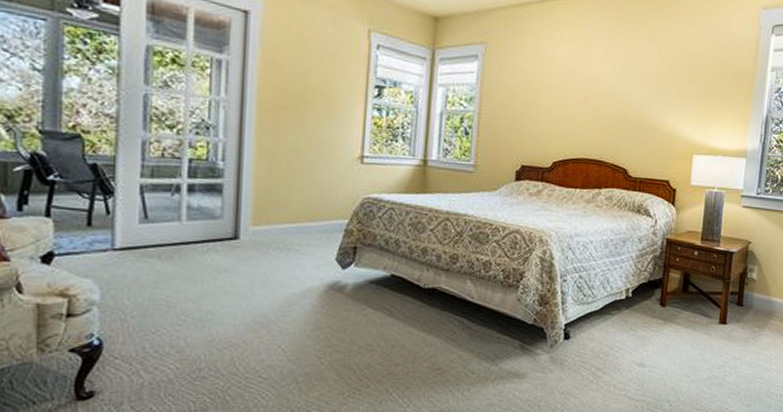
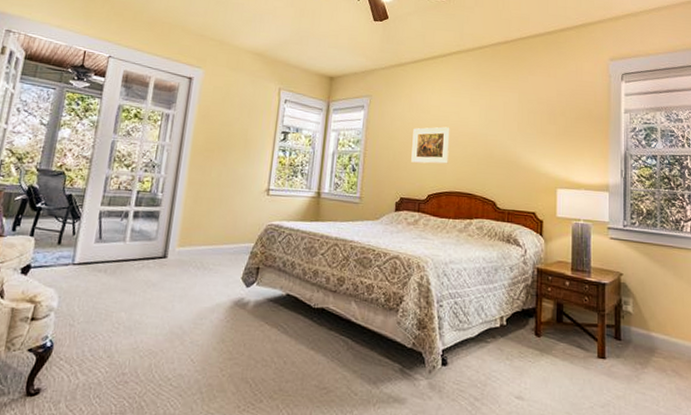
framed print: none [534,83,580,127] -> present [411,126,450,164]

